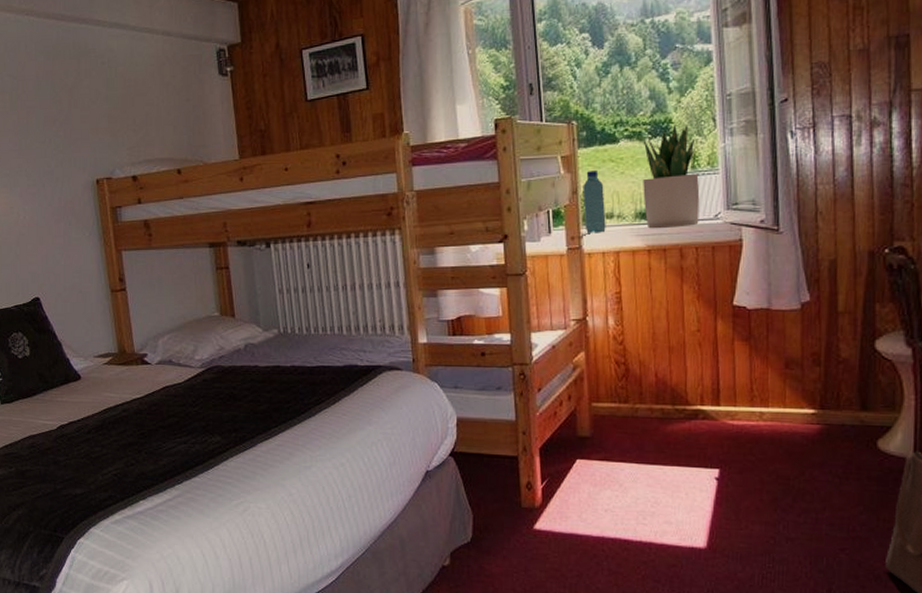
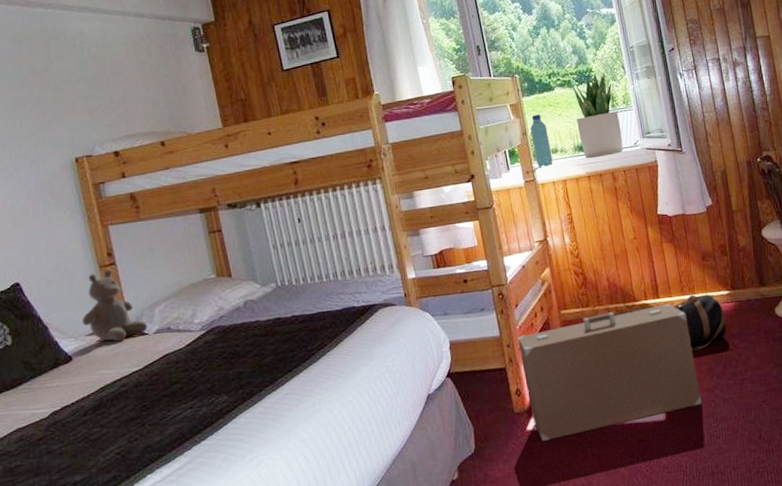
stuffed animal: none [91,295,151,367] -> present [81,269,148,342]
suitcase: none [536,413,757,545] -> present [517,303,702,441]
duffel bag: none [658,408,806,476] -> present [614,294,727,352]

